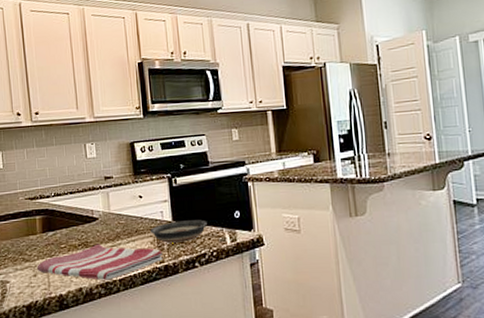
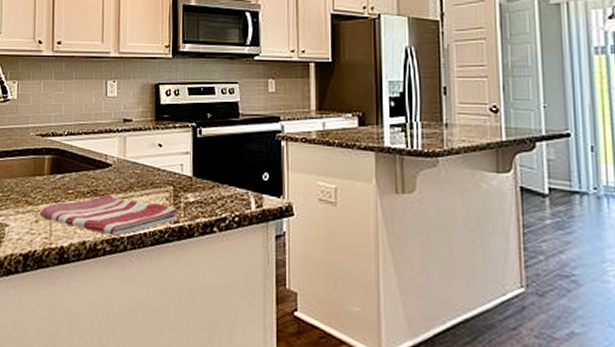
saucer: present [149,220,207,244] -> none [166,177,231,203]

